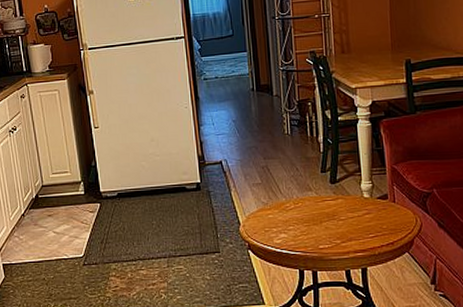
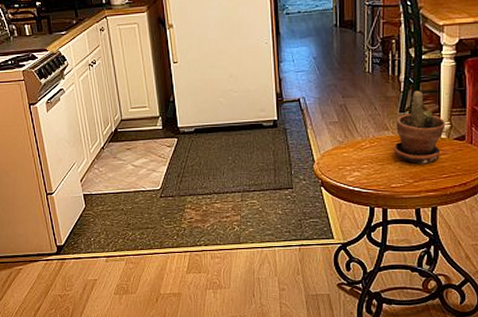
potted plant: none [317,151,368,224] -> present [393,90,446,164]

